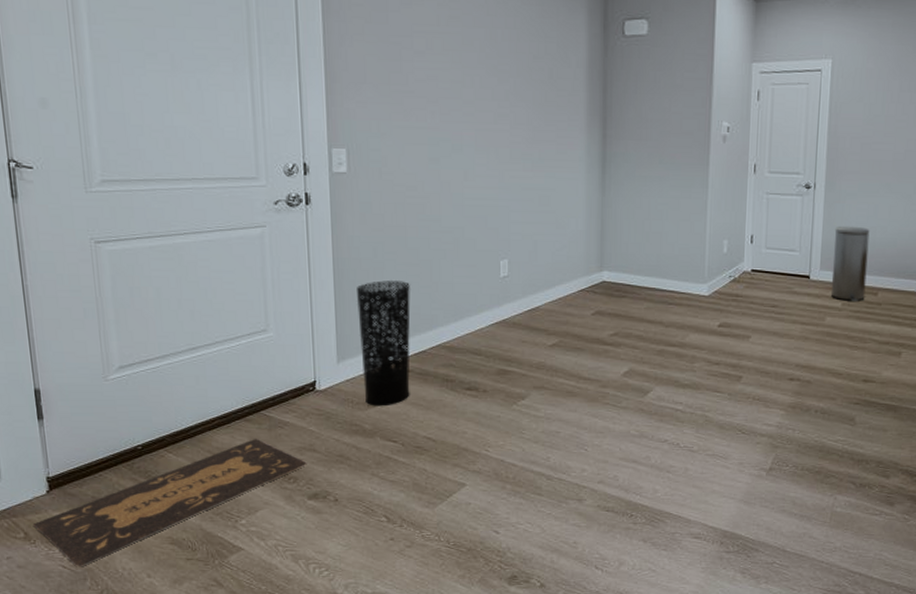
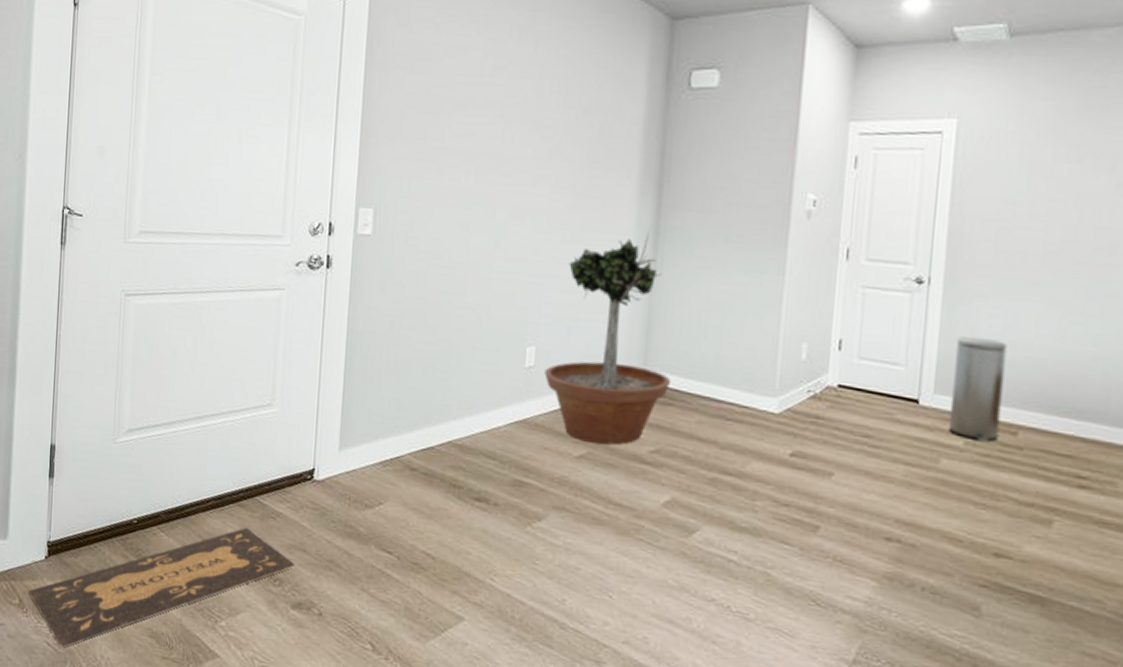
umbrella stand: present [357,280,411,406] -> none [363,359,425,508]
potted tree: none [518,158,624,333] -> present [544,232,672,445]

